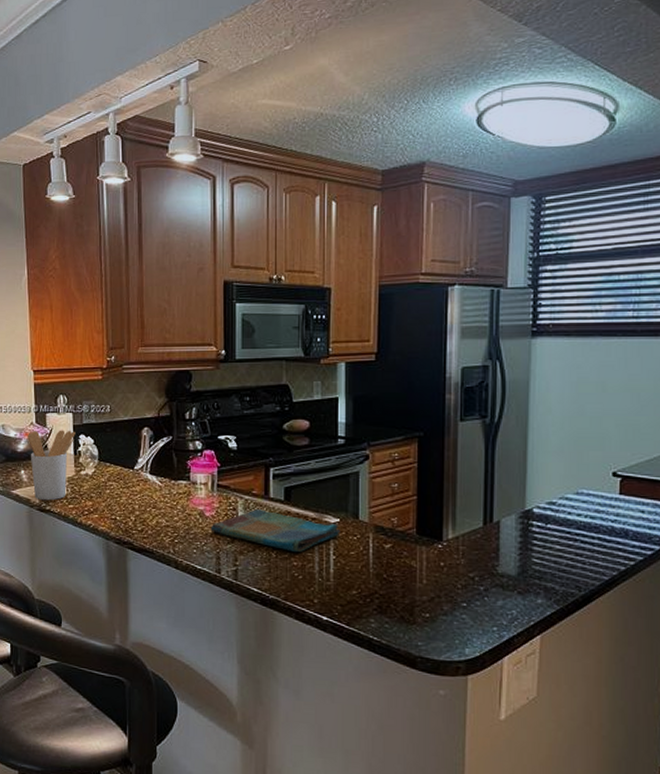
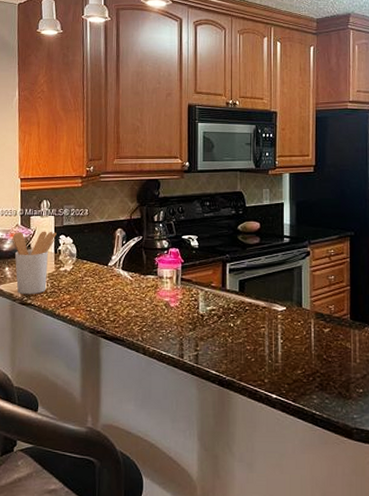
dish towel: present [210,509,341,552] -> none [175,300,287,337]

